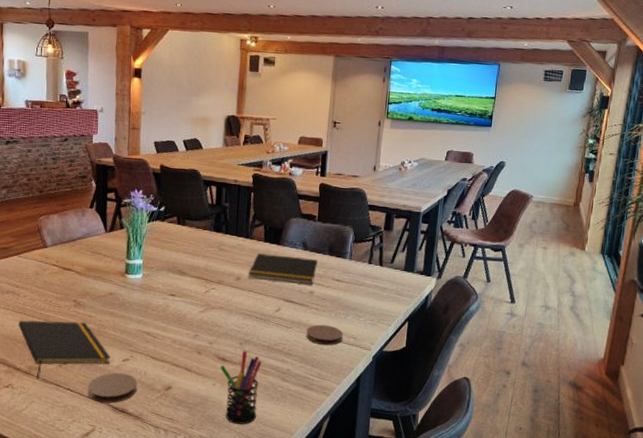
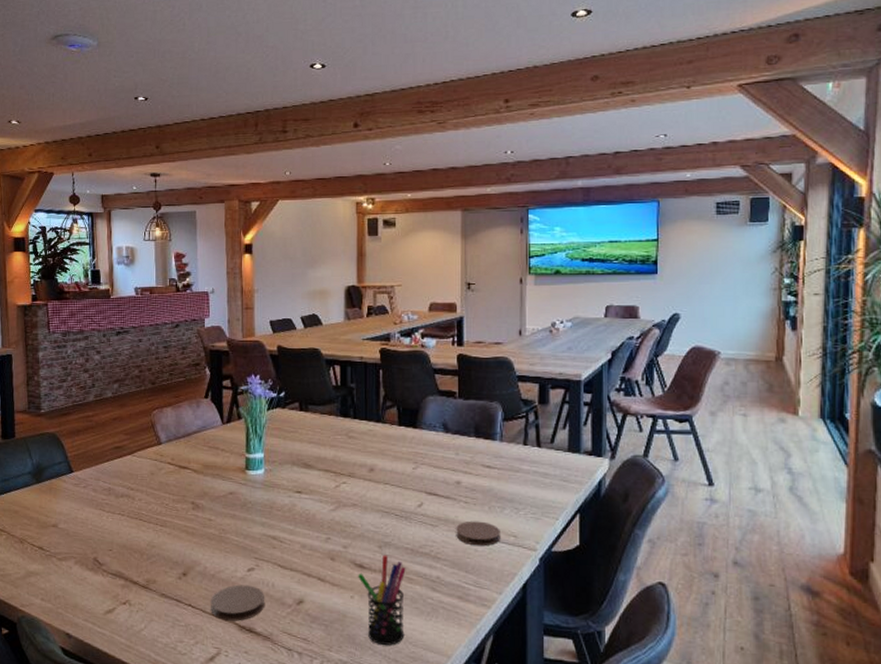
notepad: present [18,320,111,379] -> none [134,526,234,594]
notepad: present [248,253,318,285] -> none [383,439,462,474]

